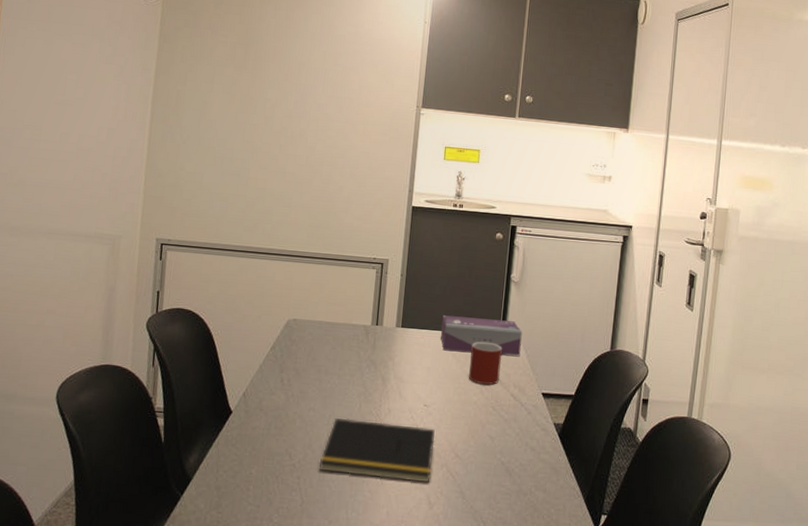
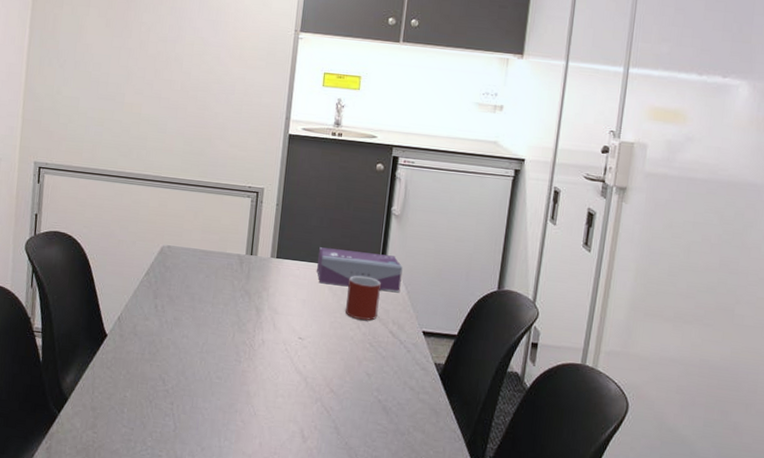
notepad: present [319,418,435,483] -> none [192,347,310,417]

